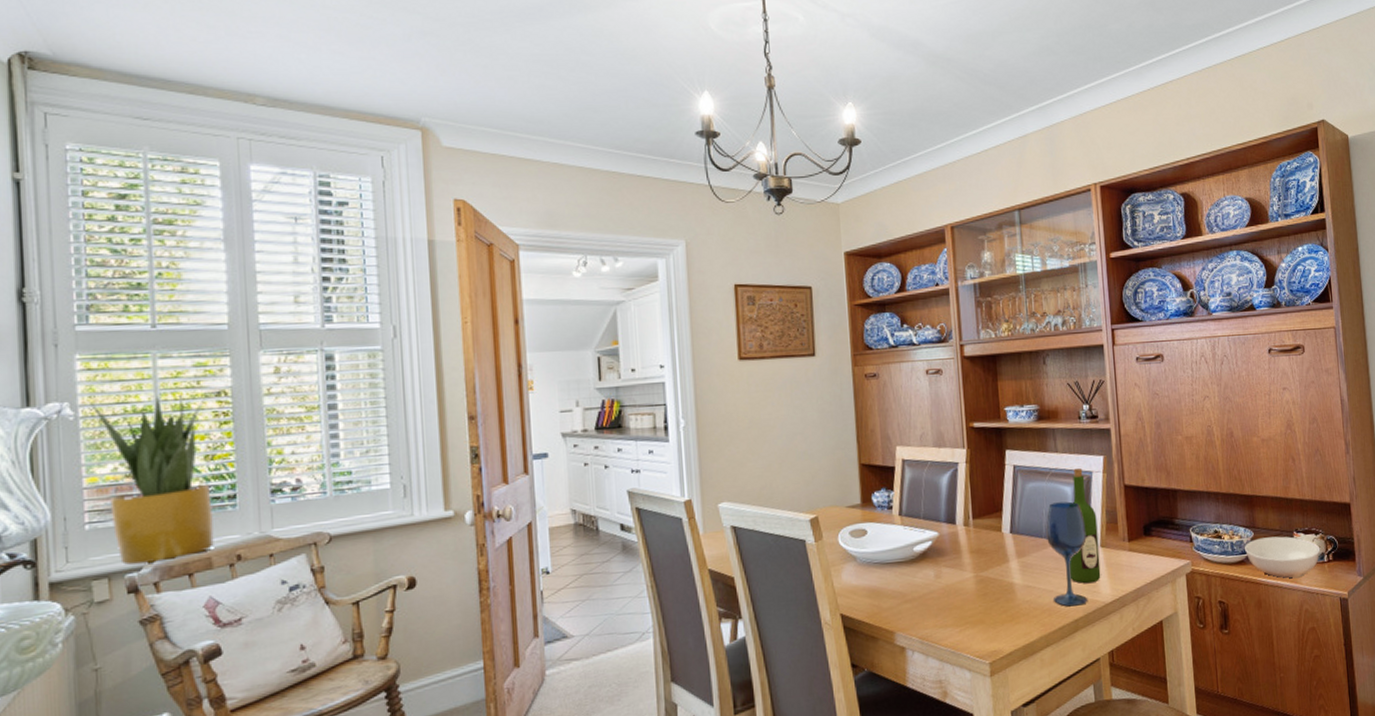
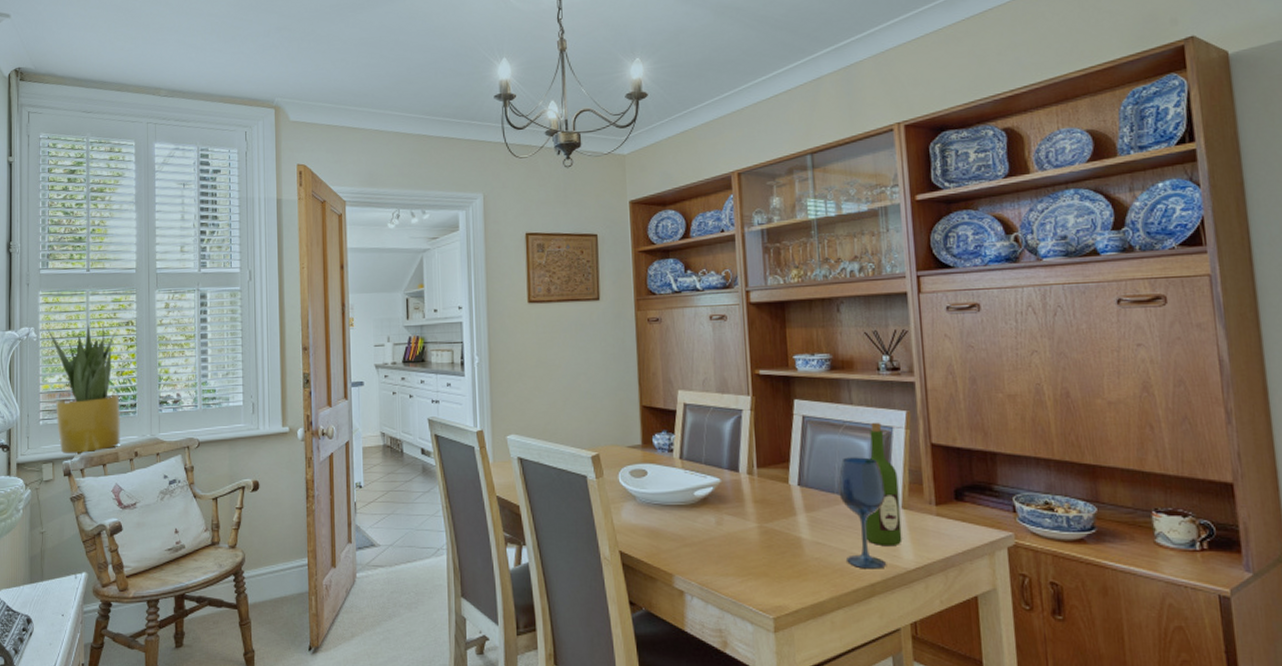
bowl: present [1244,536,1321,579] -> none [1084,515,1190,566]

